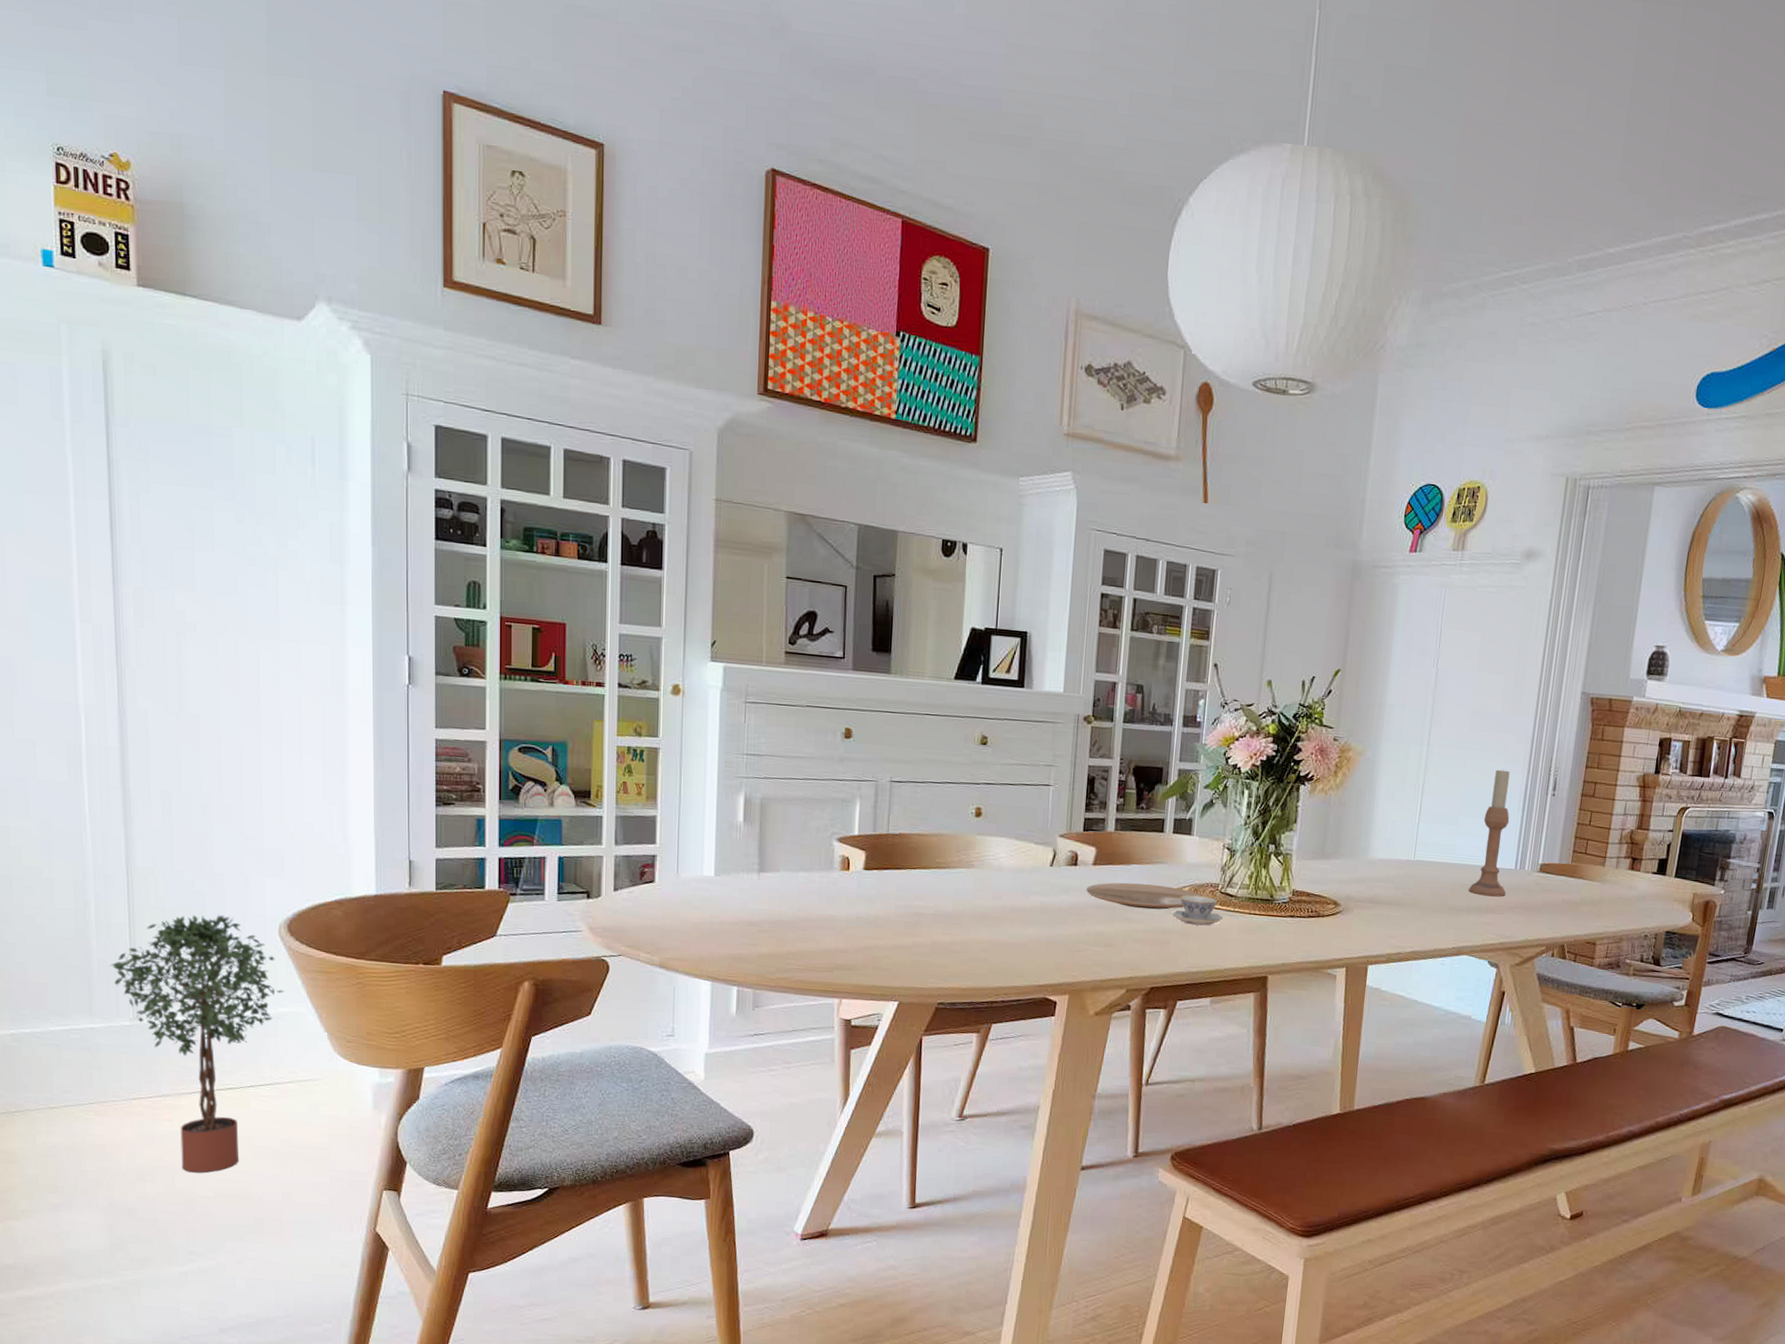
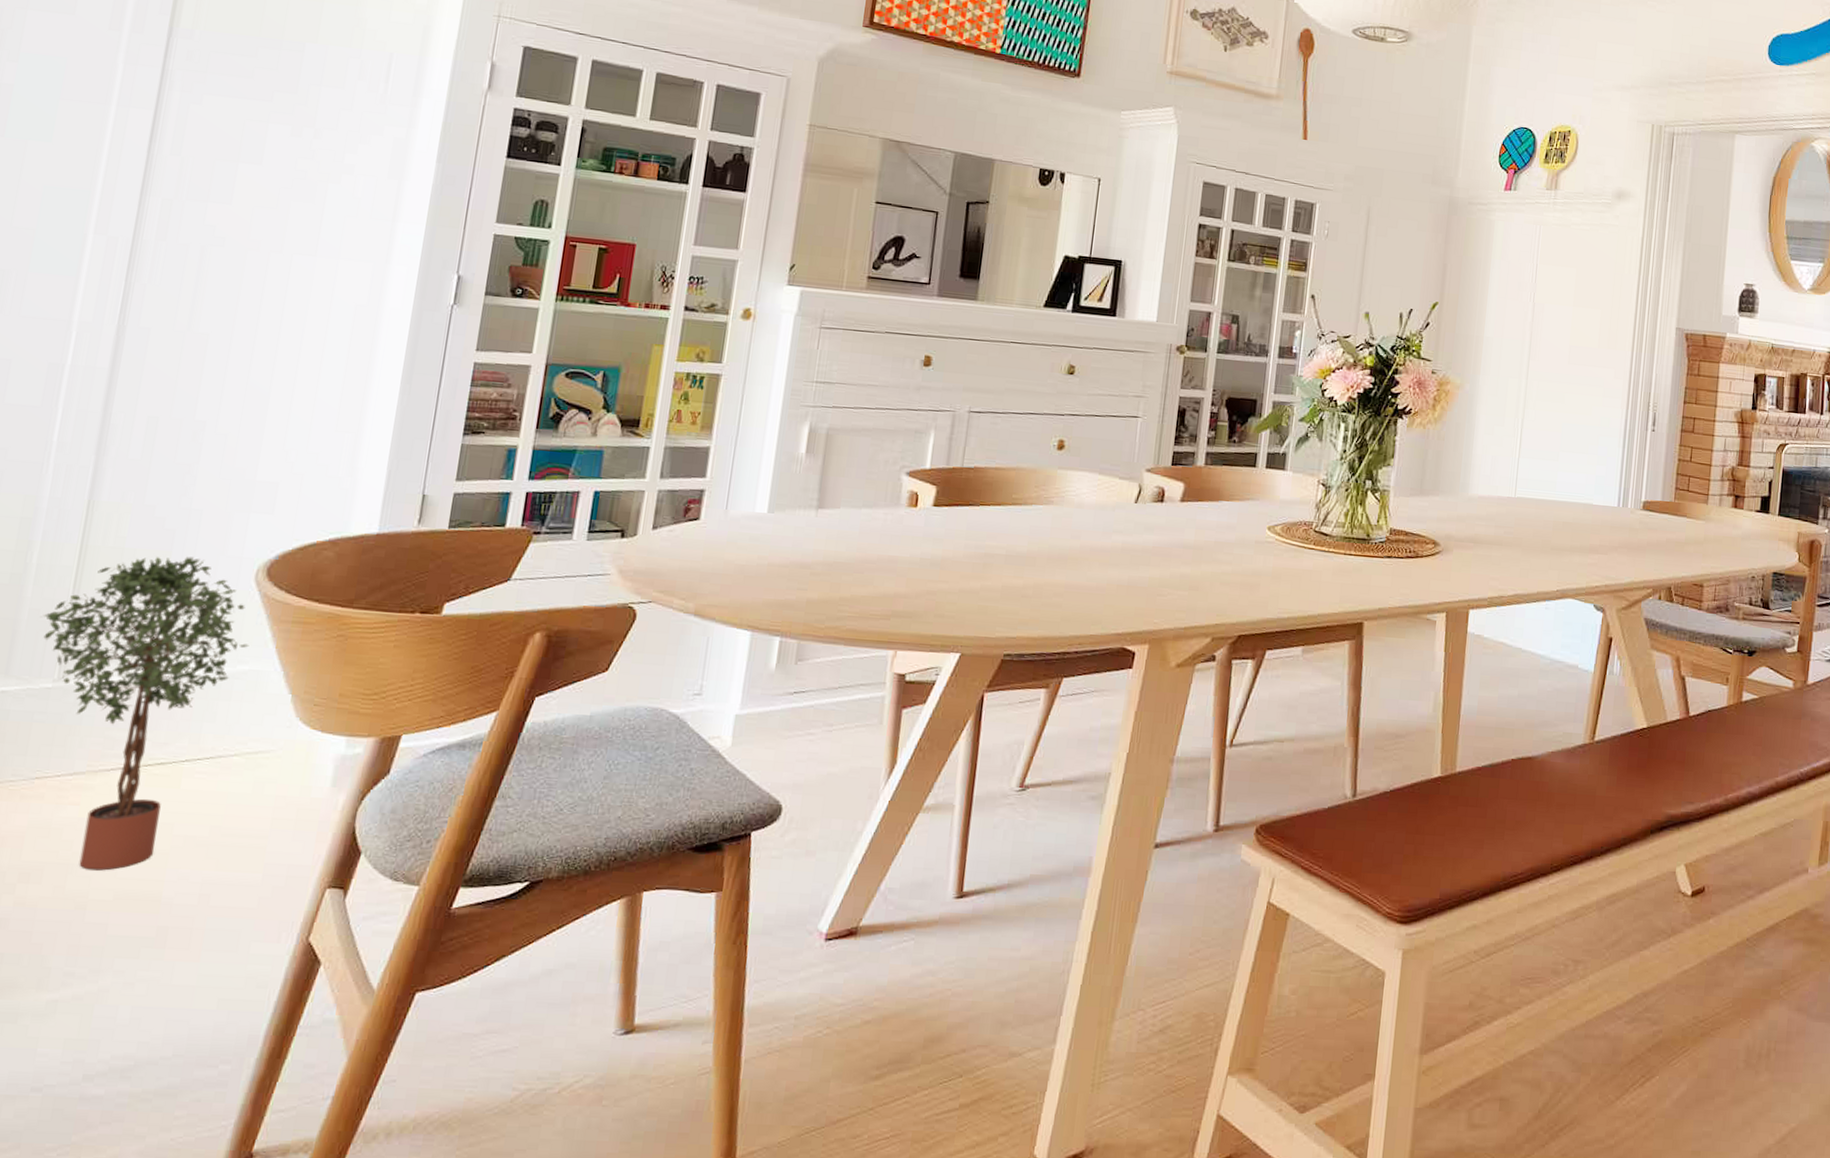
plate: present [1086,882,1203,910] -> none [1172,520,1296,550]
teacup: present [1172,895,1224,926] -> none [1262,534,1317,567]
candlestick: present [1469,769,1510,897] -> none [1571,404,1611,537]

